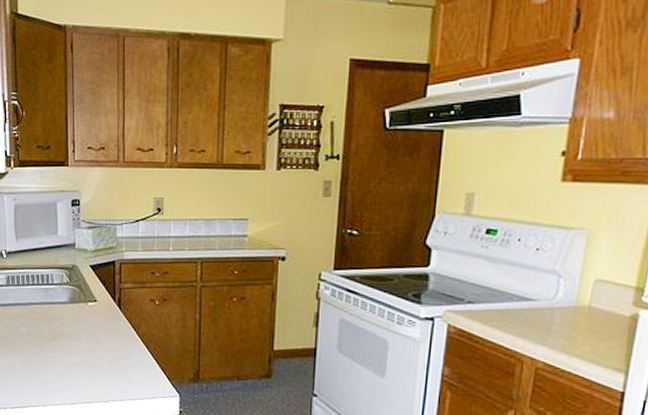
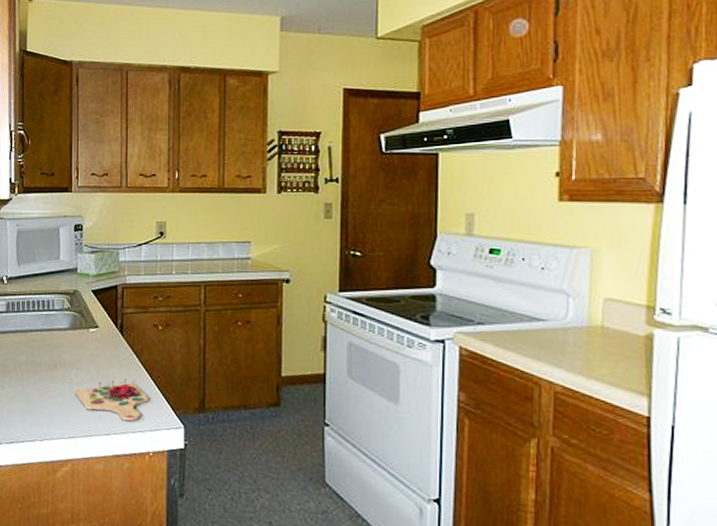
cutting board: none [75,351,146,390] -> present [74,379,149,422]

